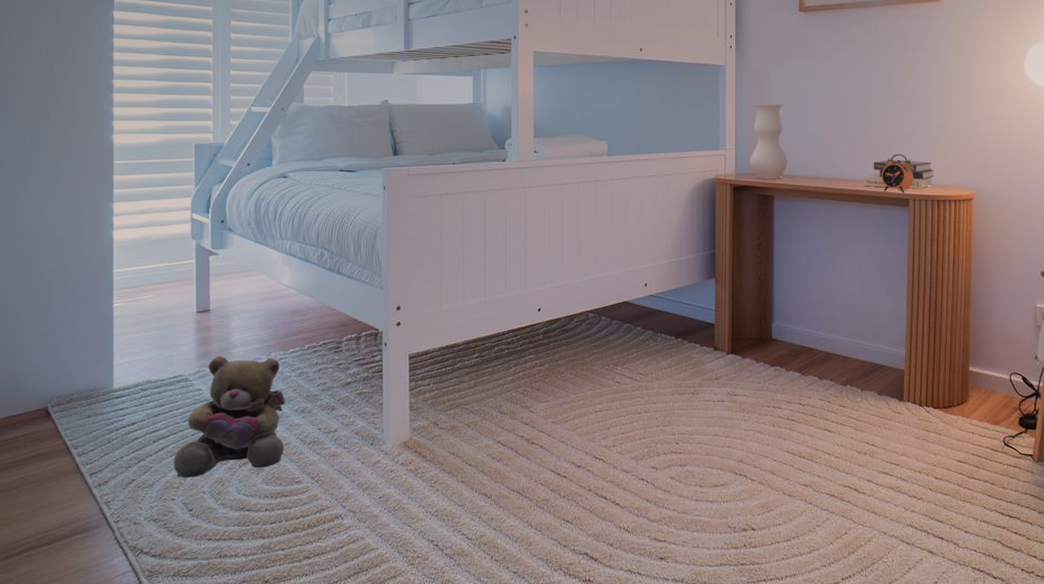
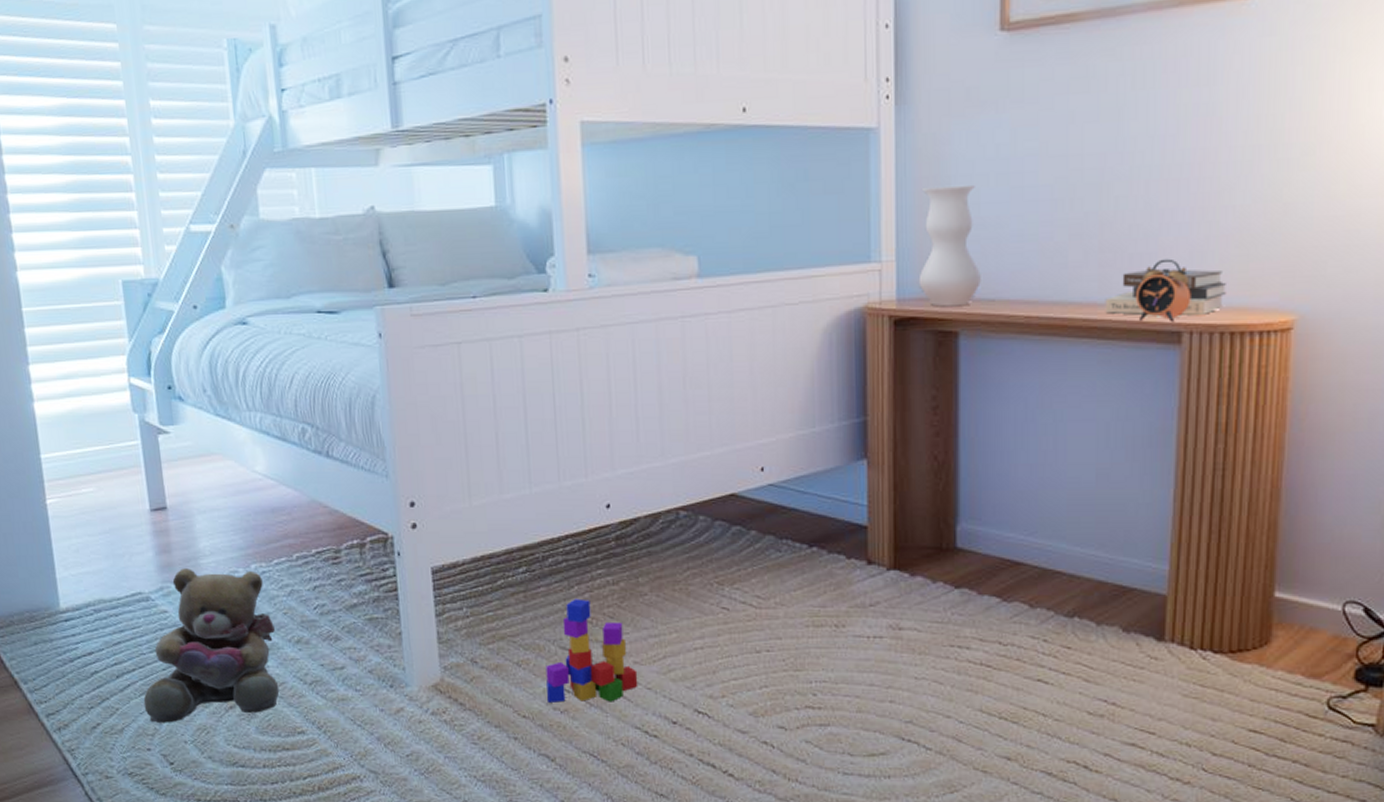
toy blocks: none [488,376,554,454] -> present [545,598,638,703]

